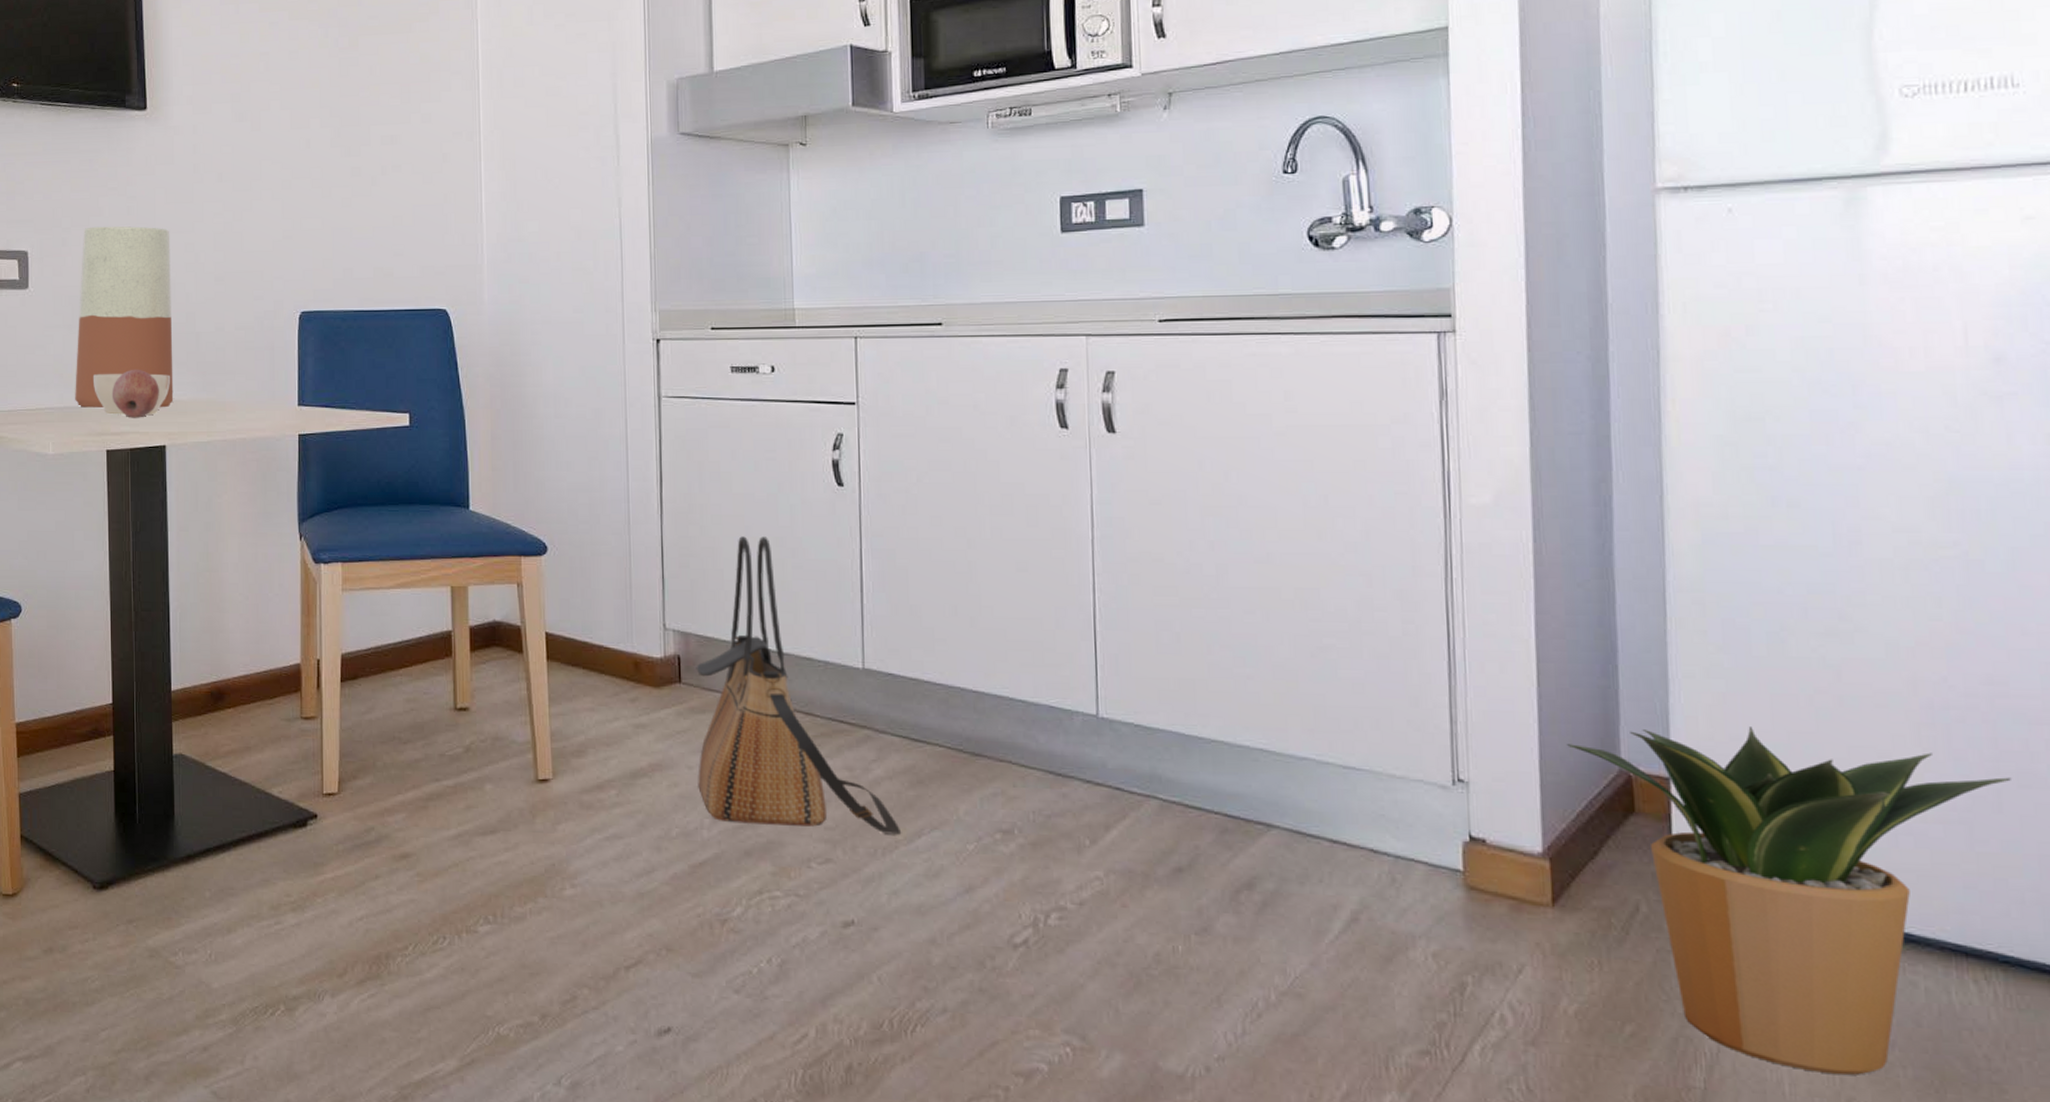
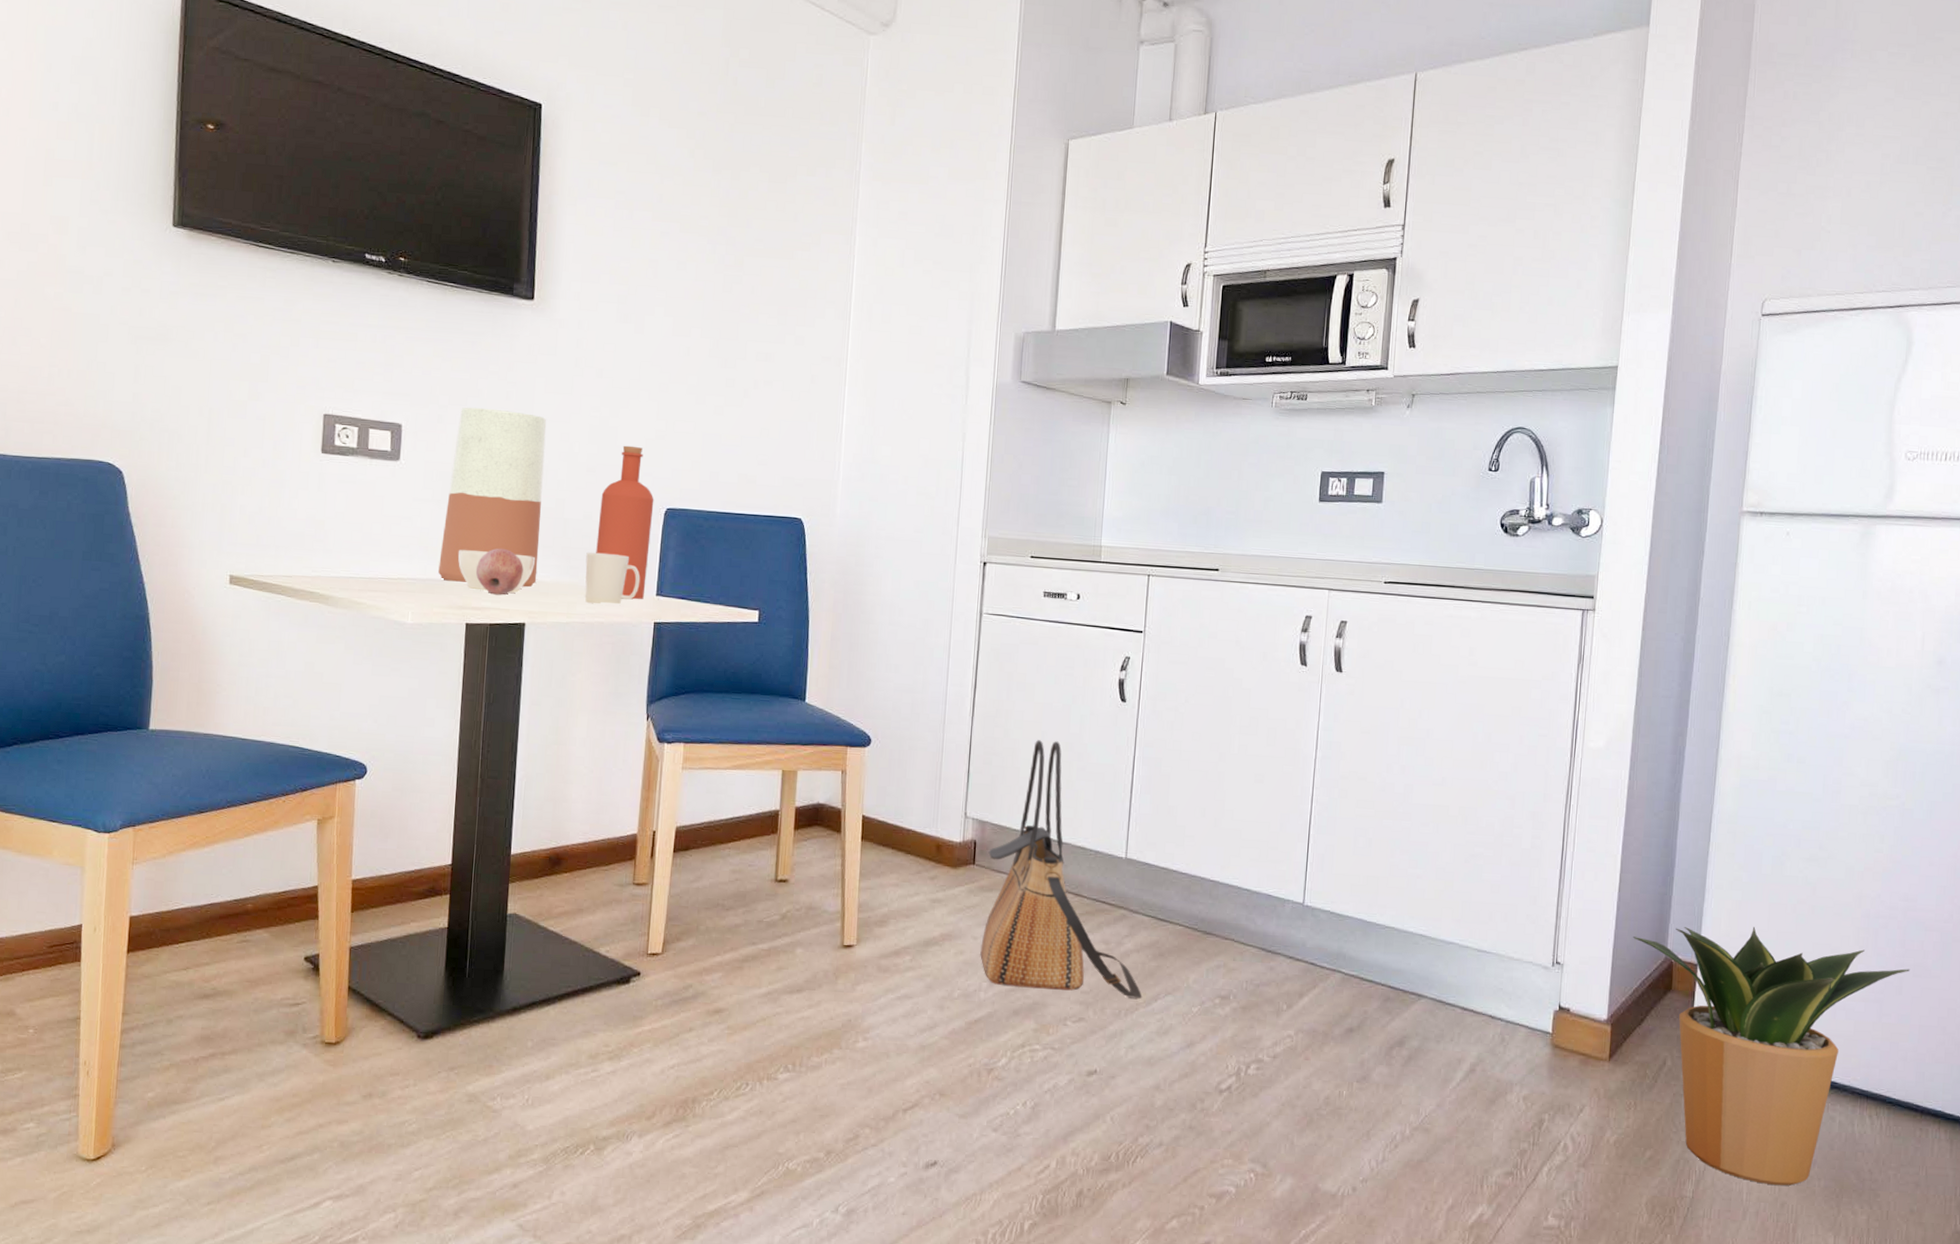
mug: none [222,365,280,420] -> present [585,551,640,605]
bottle: none [231,249,287,412] -> present [596,445,654,600]

